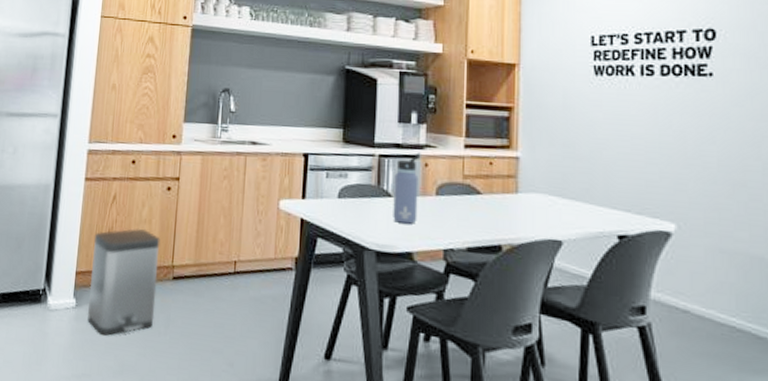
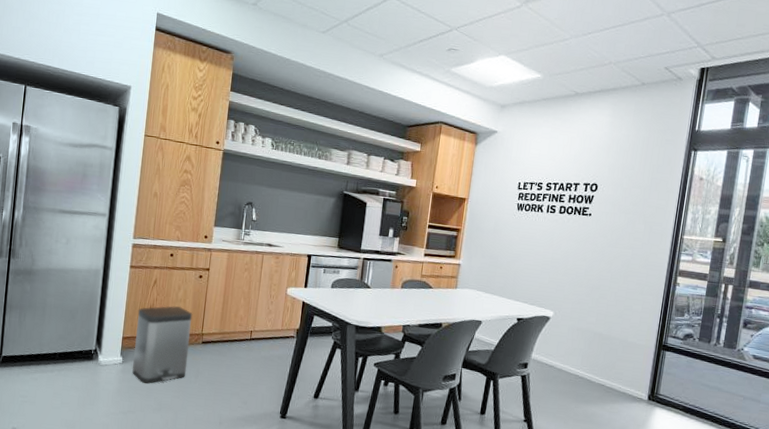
water bottle: present [393,153,421,224] -> none [369,258,394,308]

